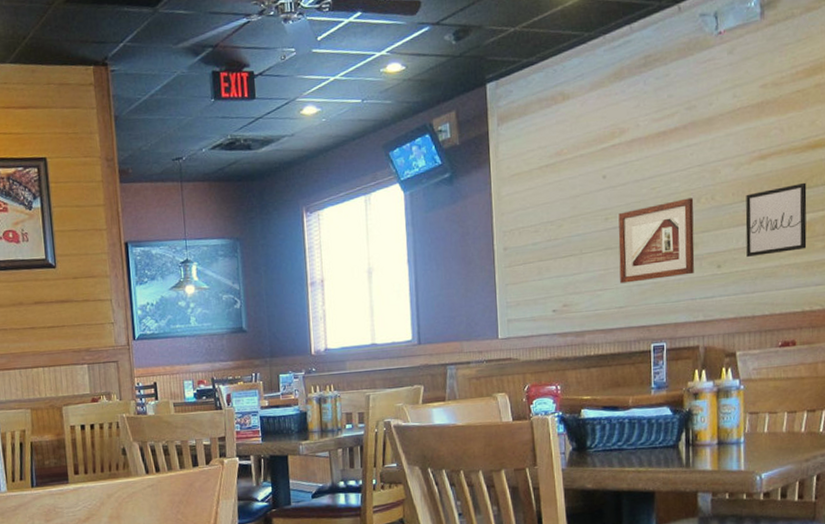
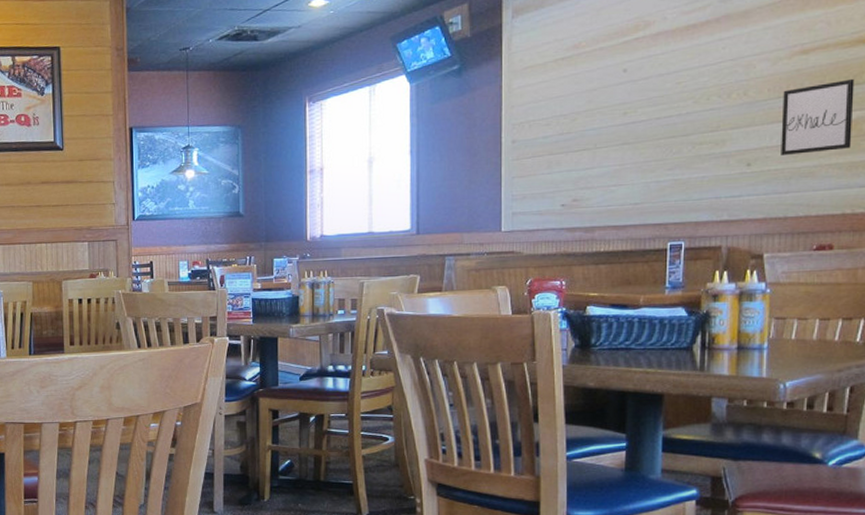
picture frame: present [618,198,695,284] -> none [637,93,724,180]

